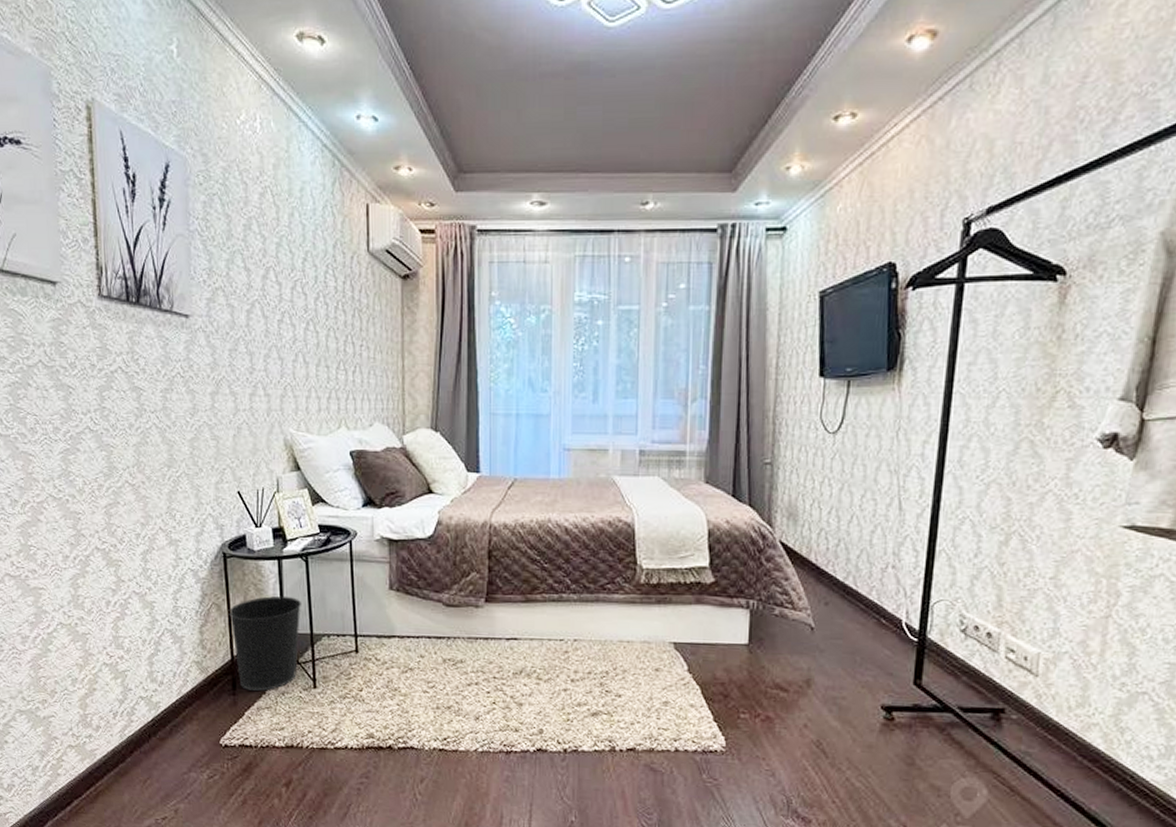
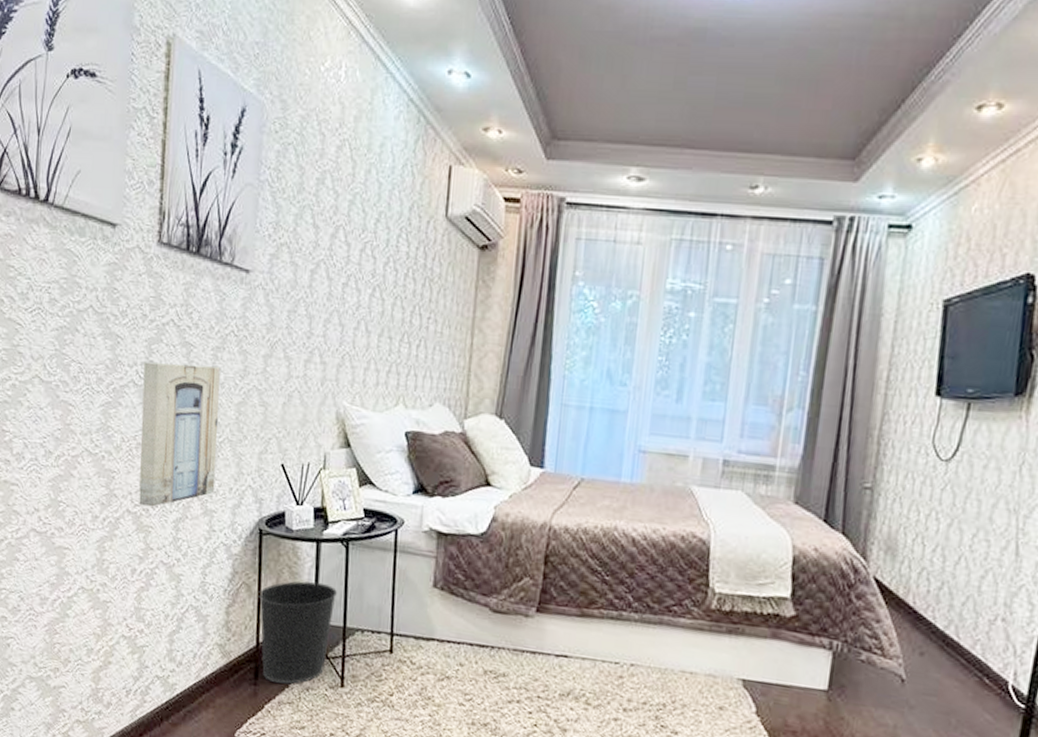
wall art: none [97,407,177,542] -> present [139,362,220,507]

